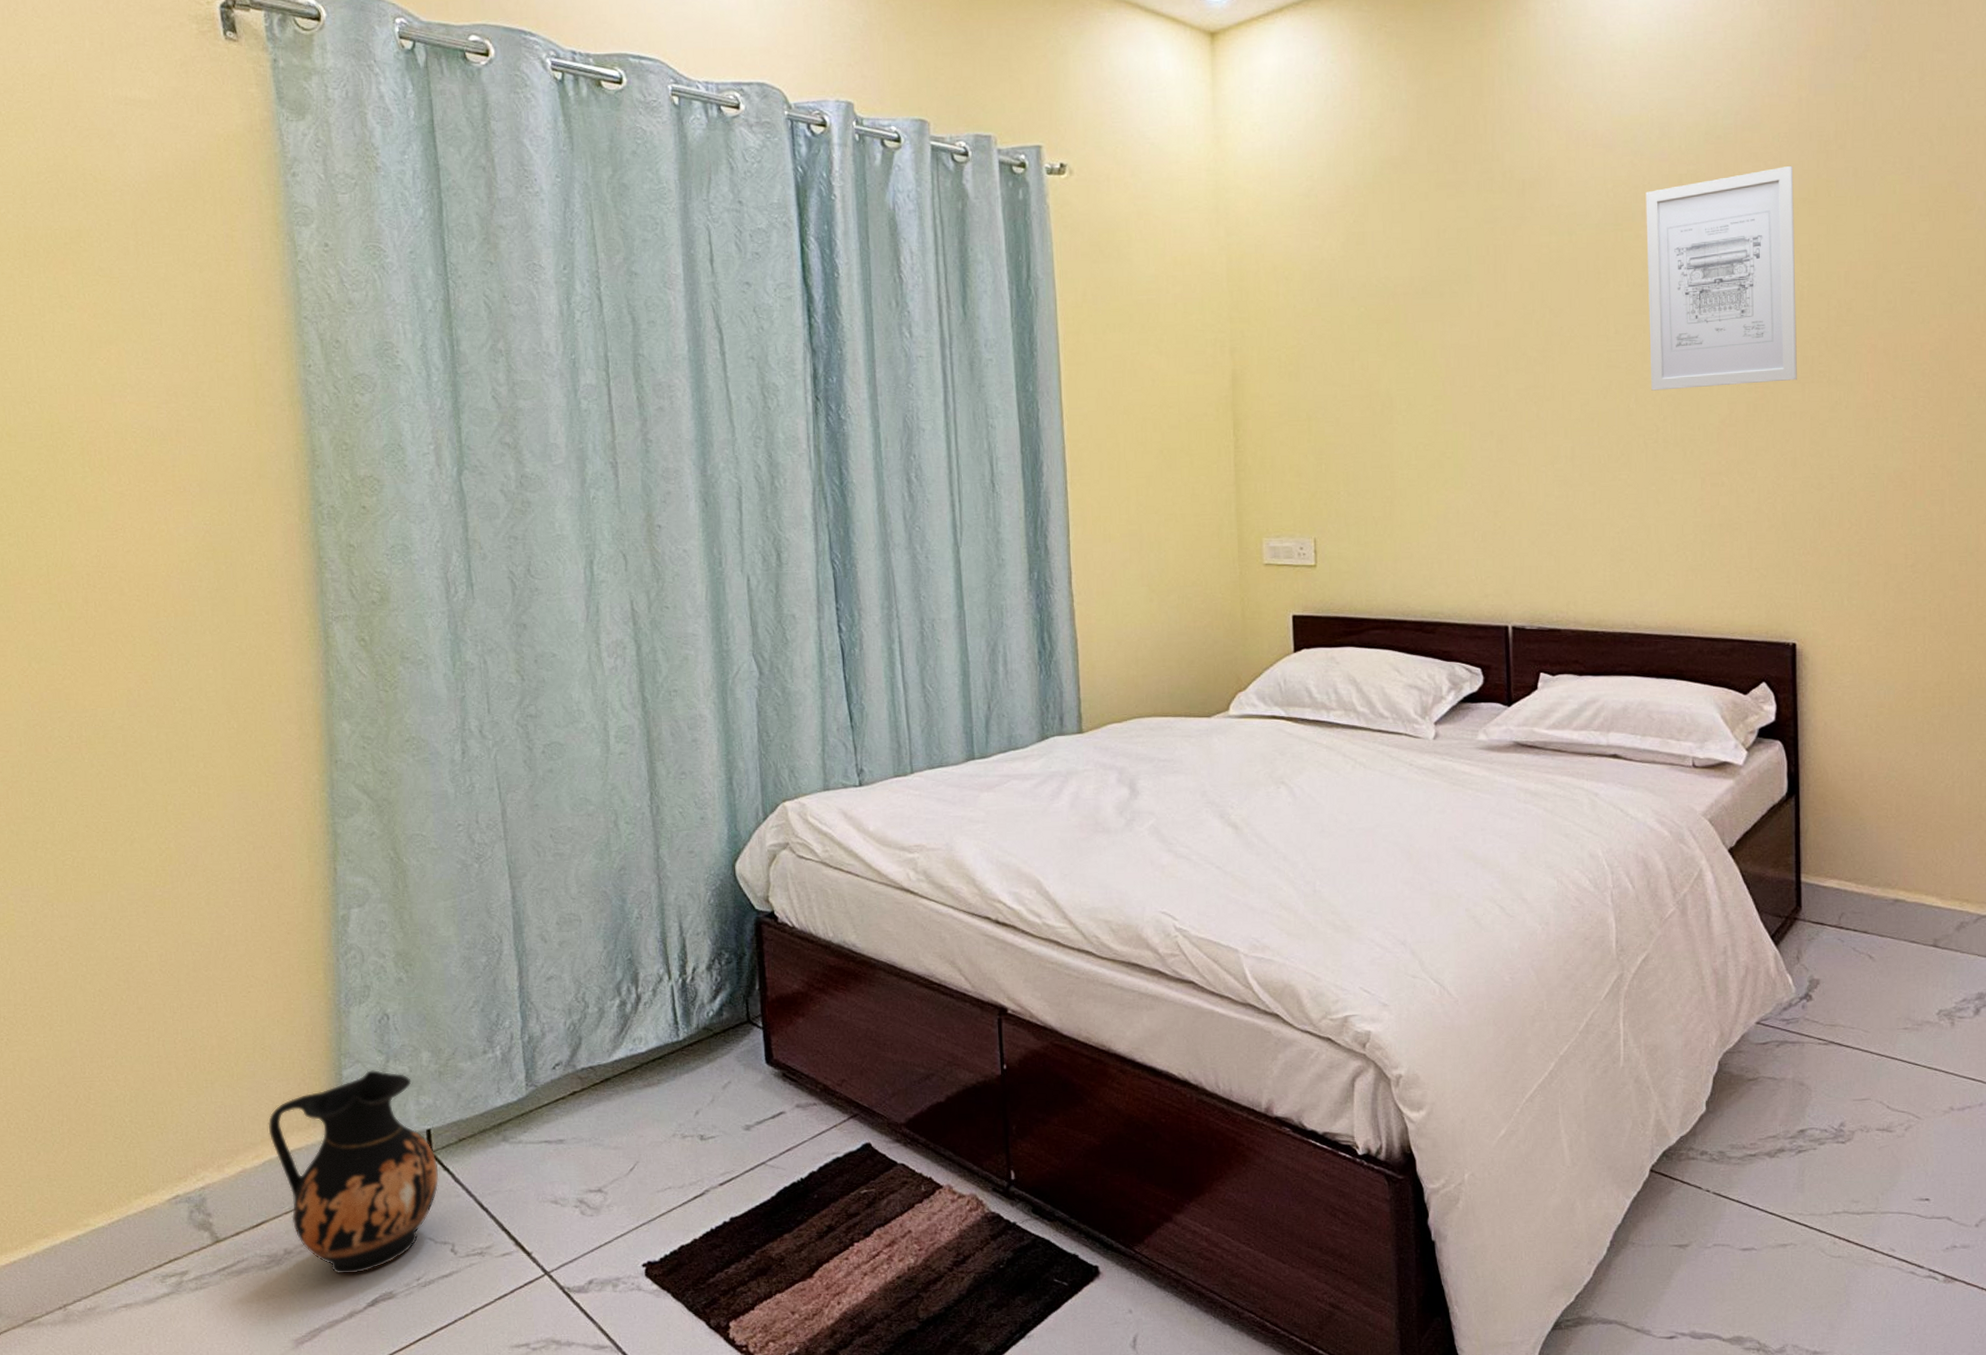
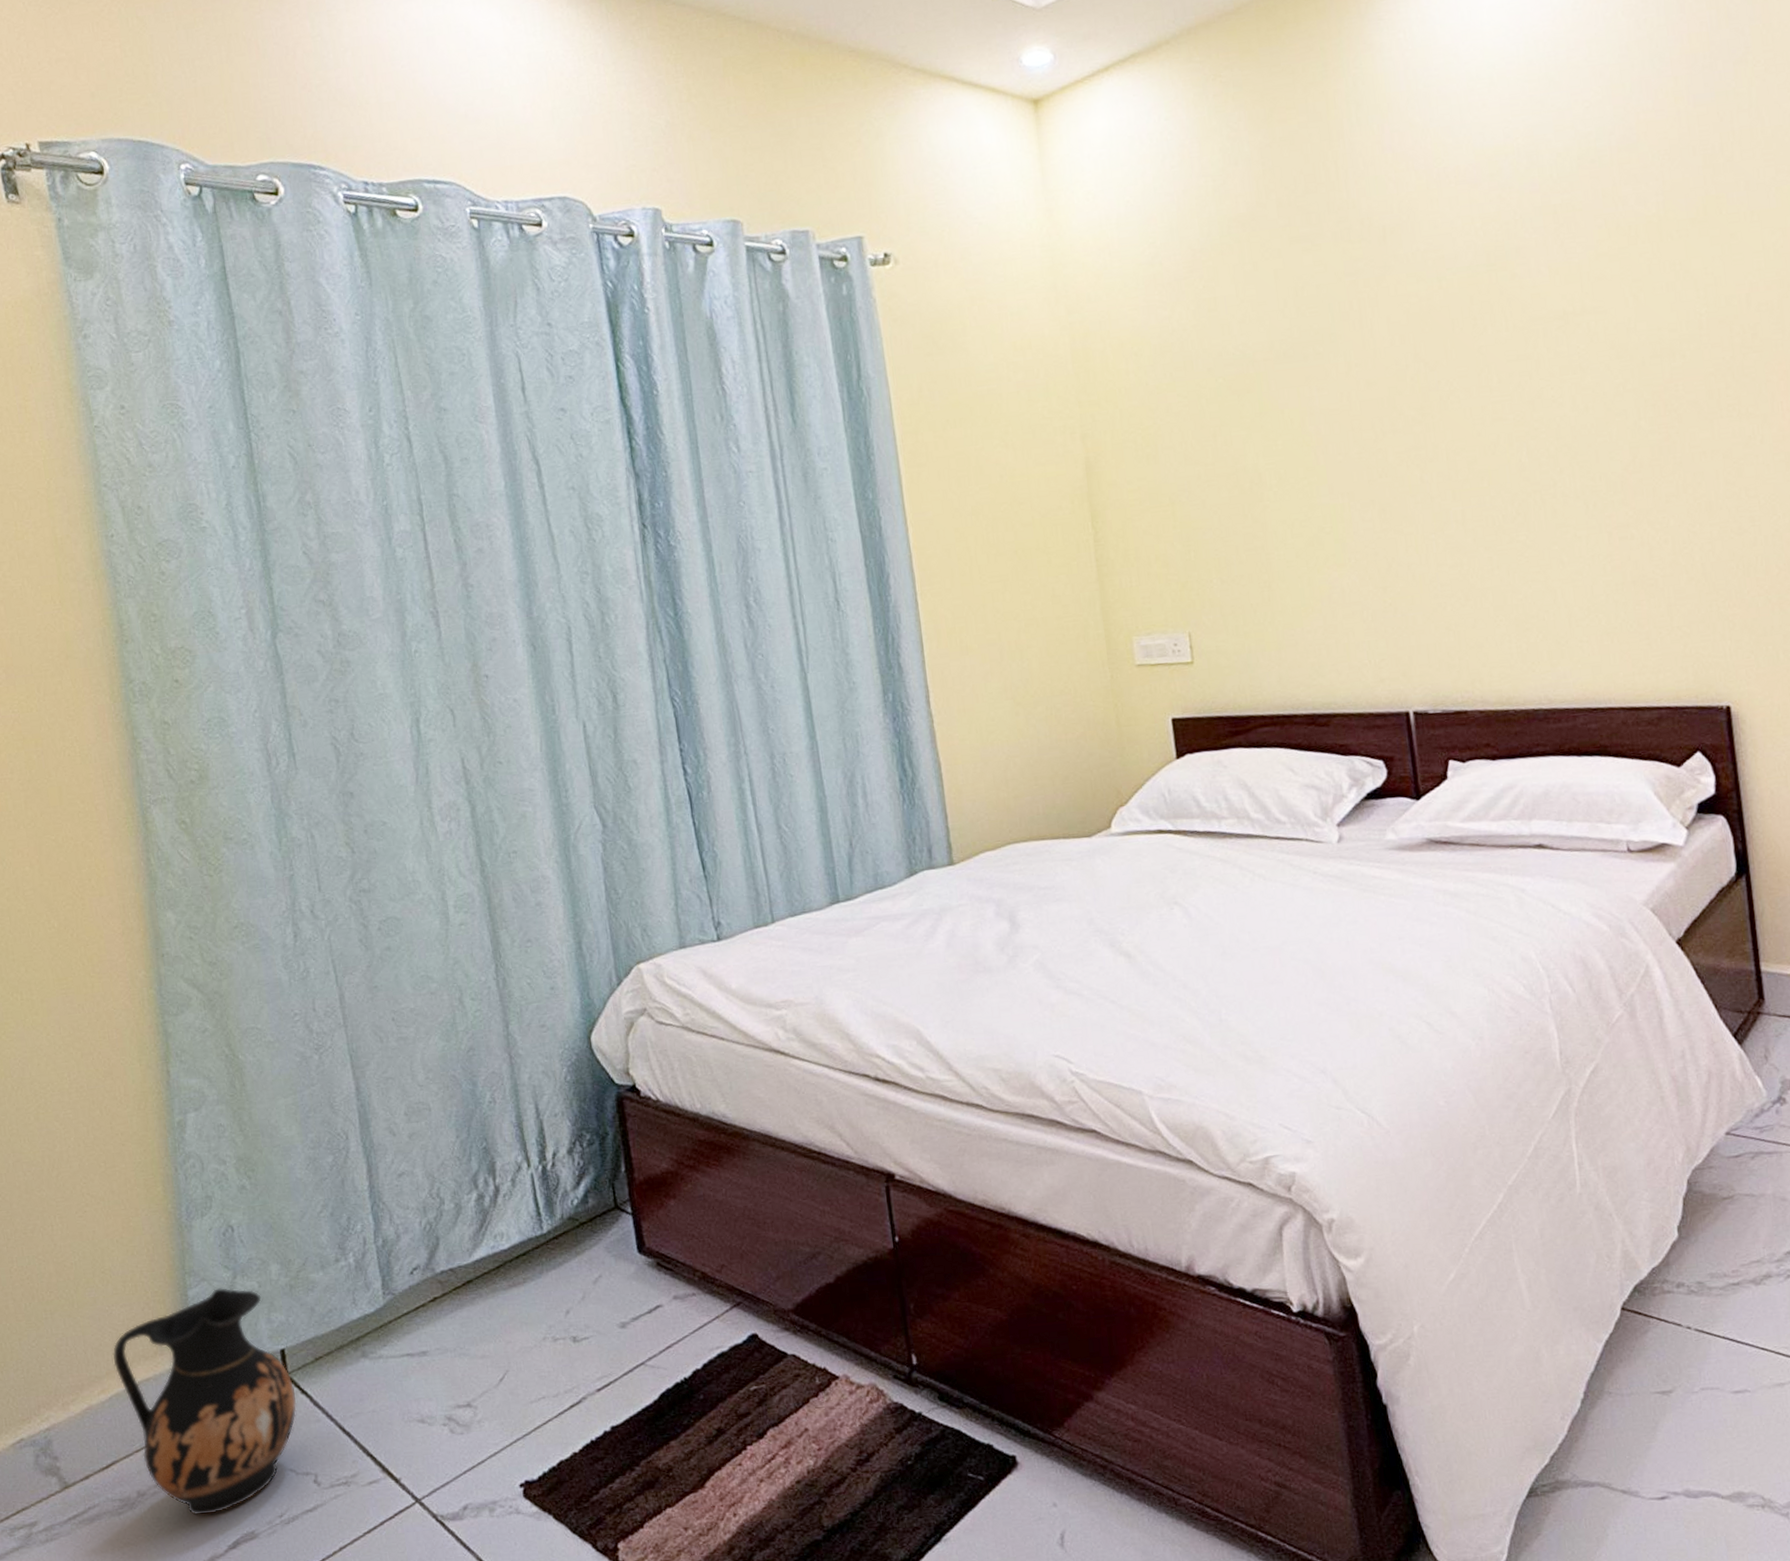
wall art: present [1645,165,1797,391] -> none [1518,184,1704,442]

